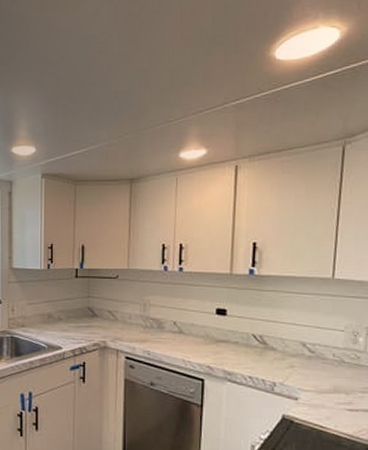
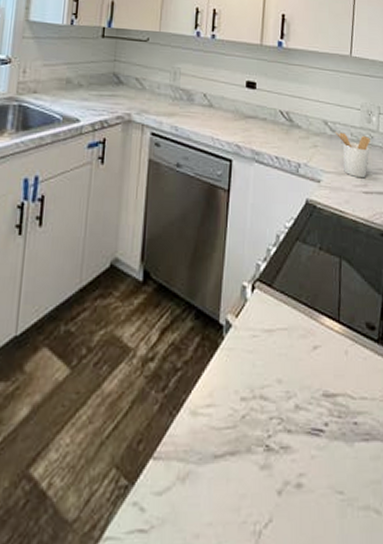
utensil holder: none [315,353,356,397] -> present [335,132,370,179]

